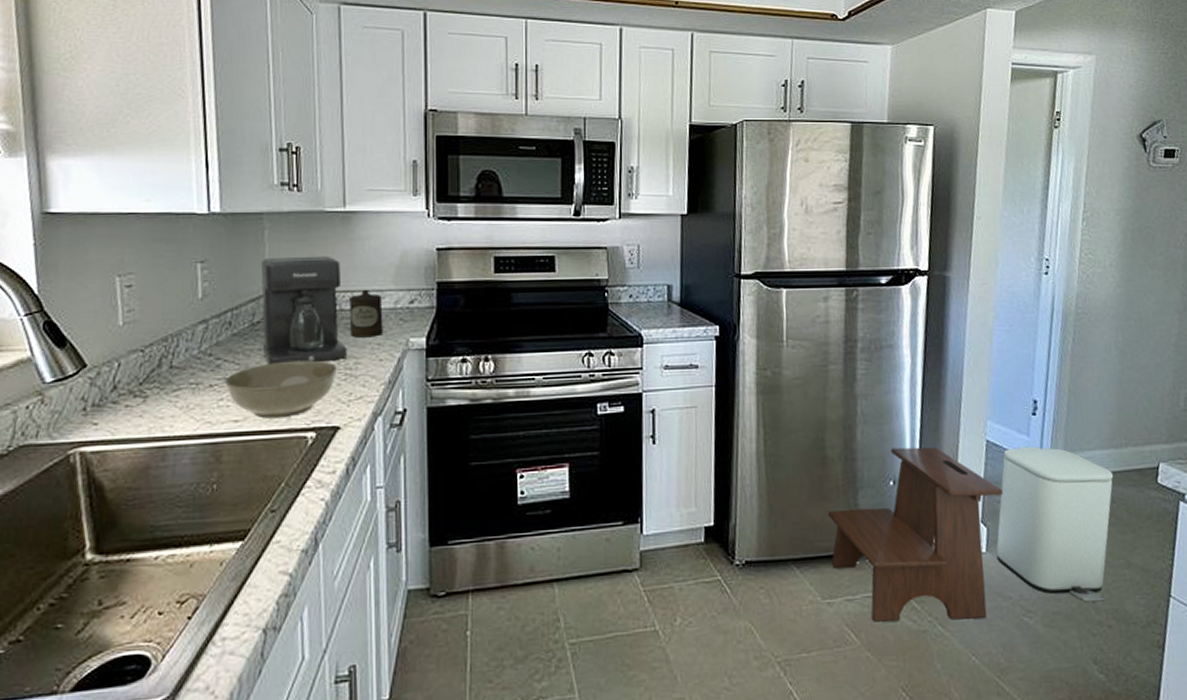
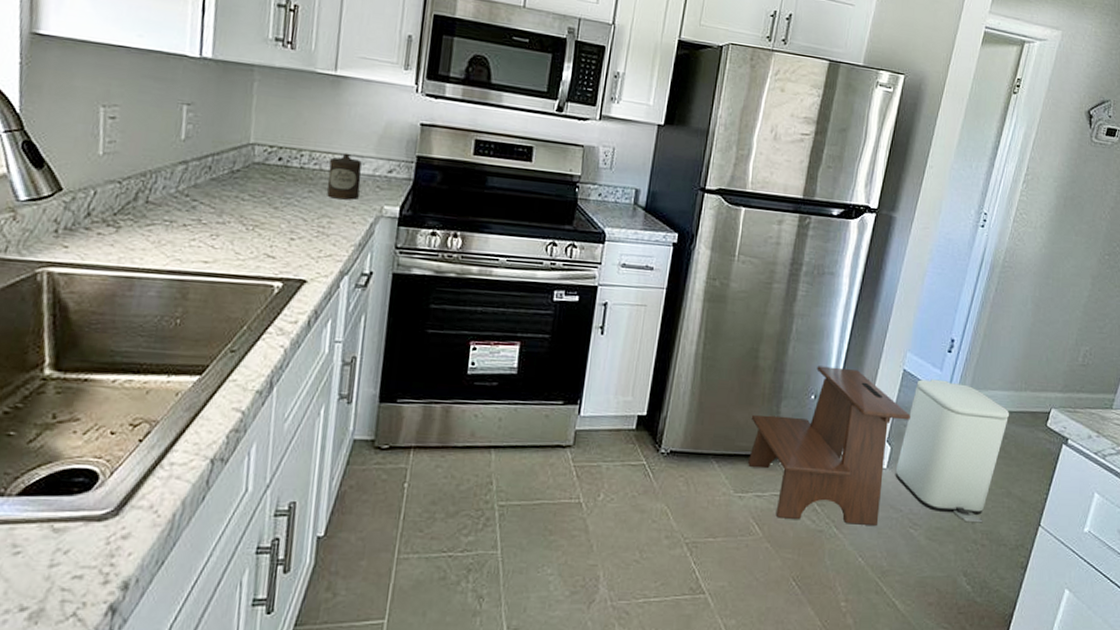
bowl: present [225,360,337,419] -> none [199,211,310,265]
coffee maker: present [261,256,347,365] -> none [239,109,326,217]

